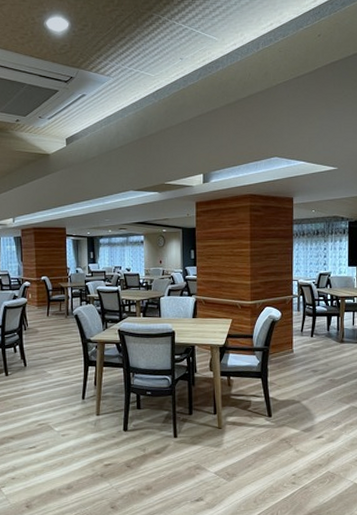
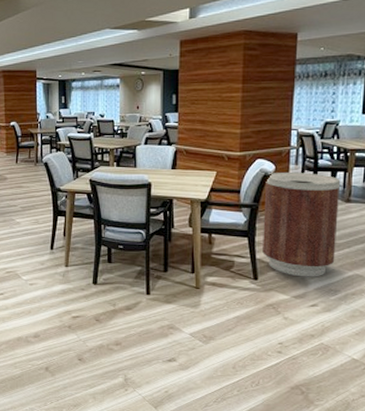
trash can: none [273,317,335,412] -> present [263,171,341,277]

